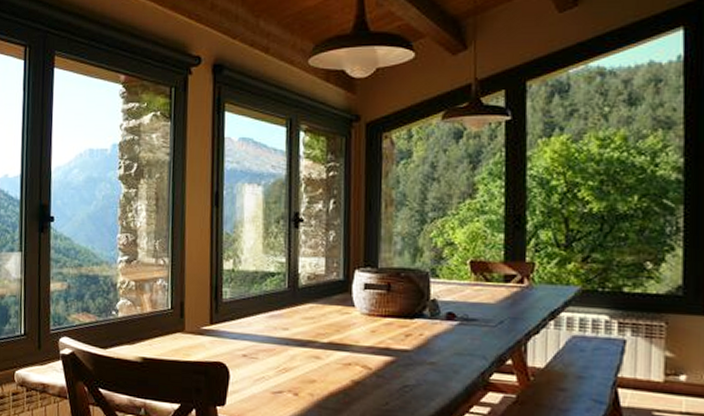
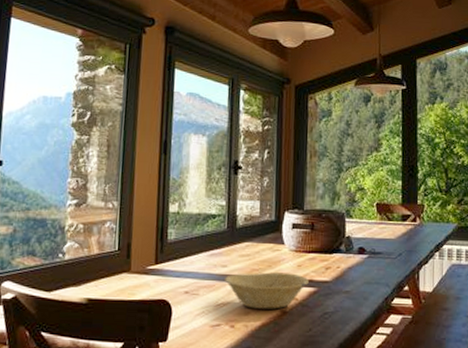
bowl: none [285,337,385,379] -> present [224,272,309,309]

